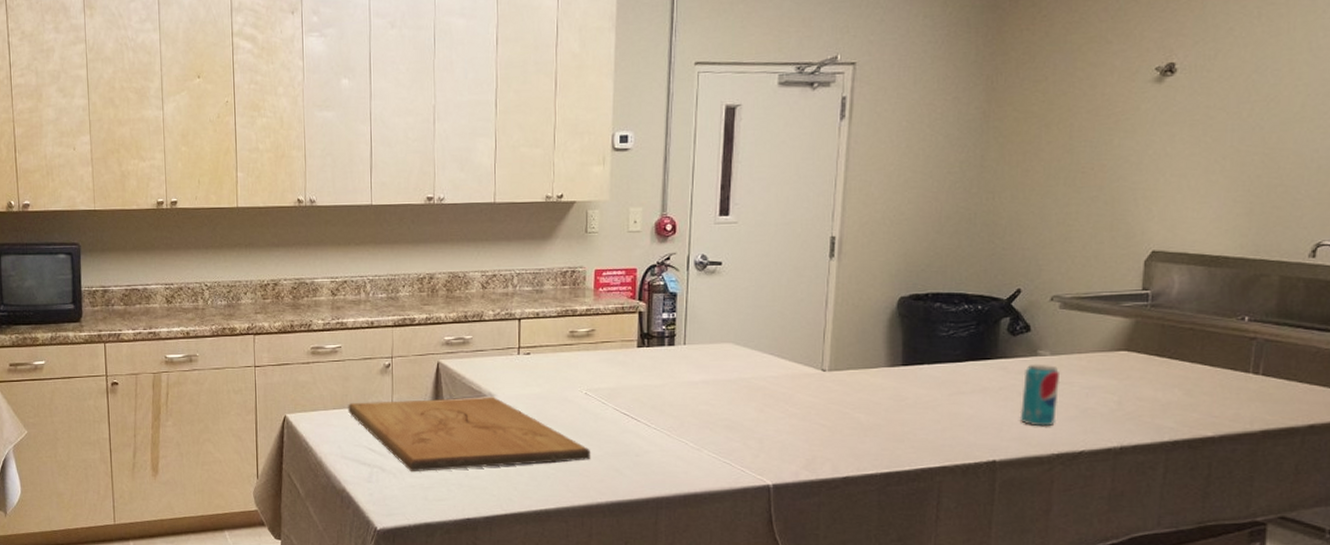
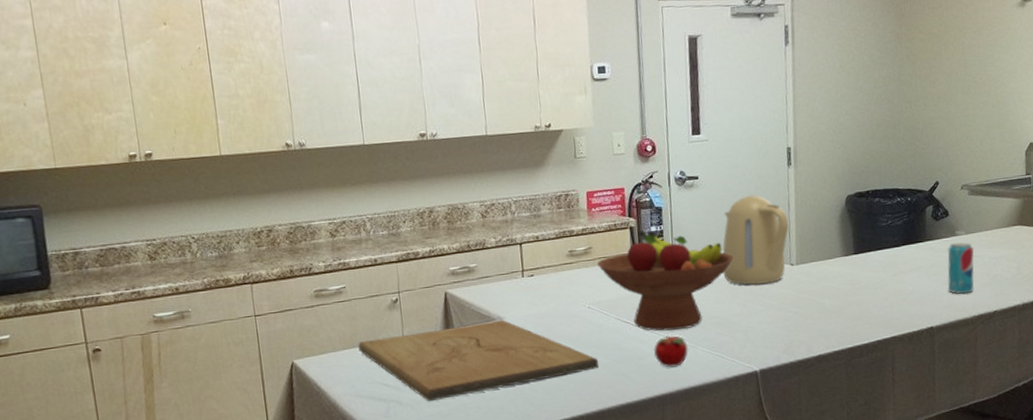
fruit bowl: none [598,315,755,430] -> present [596,229,734,331]
apple: none [652,433,692,469] -> present [653,335,688,368]
kettle: none [740,287,825,390] -> present [722,195,790,286]

